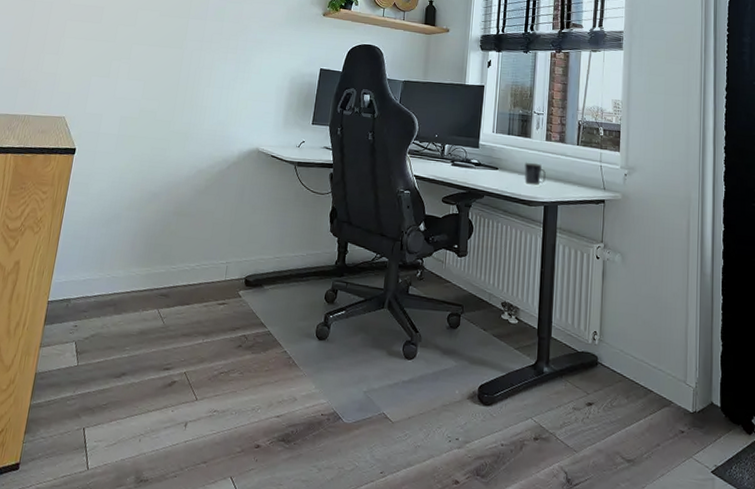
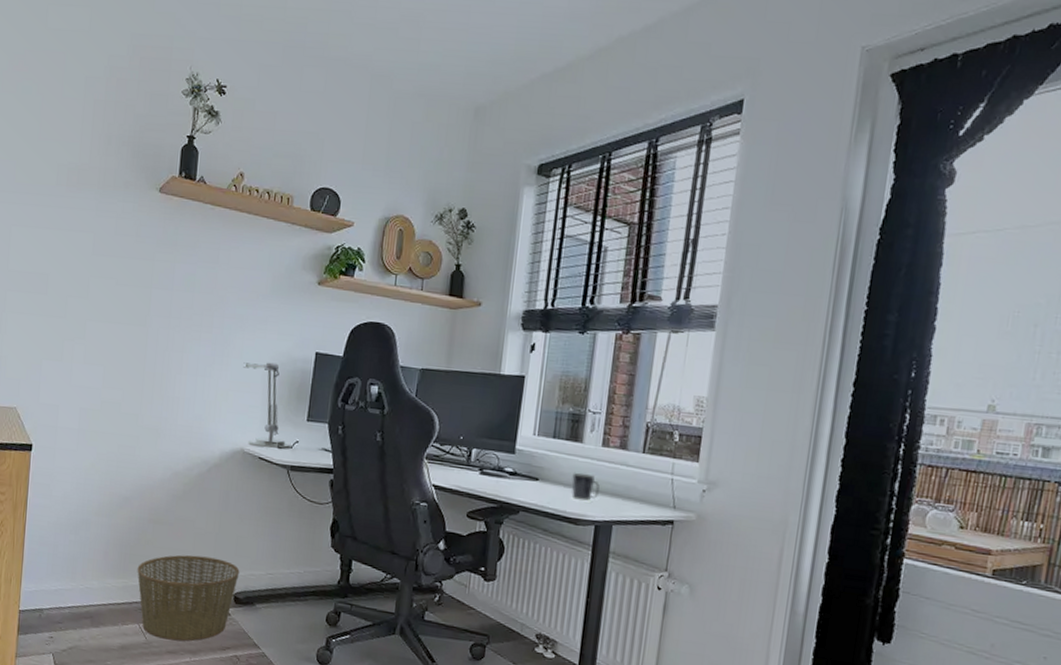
basket: none [160,243,251,324] -> present [137,555,240,641]
desk lamp: none [262,77,300,149] -> present [246,362,293,450]

